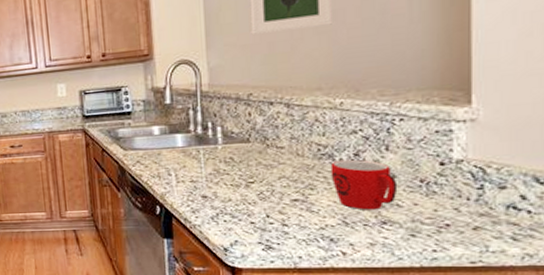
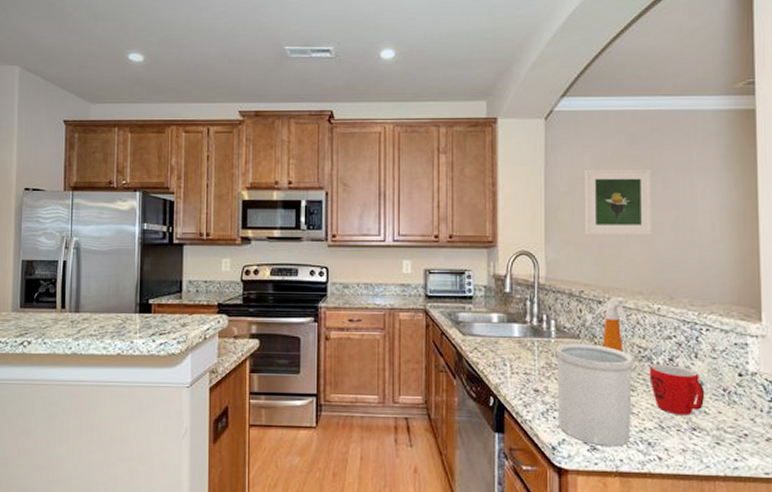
utensil holder: none [225,146,312,245] -> present [557,343,633,446]
spray bottle: none [275,95,305,152] -> present [602,296,628,353]

